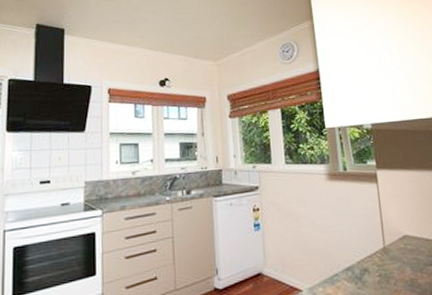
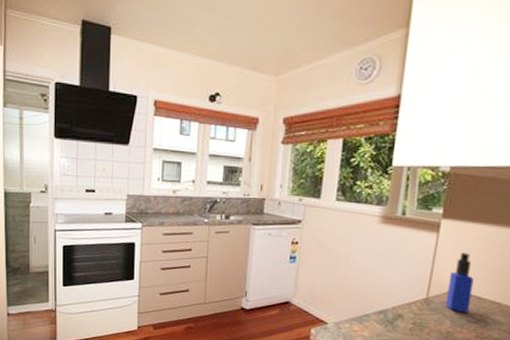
bottle: none [397,198,423,257] -> present [445,252,474,314]

